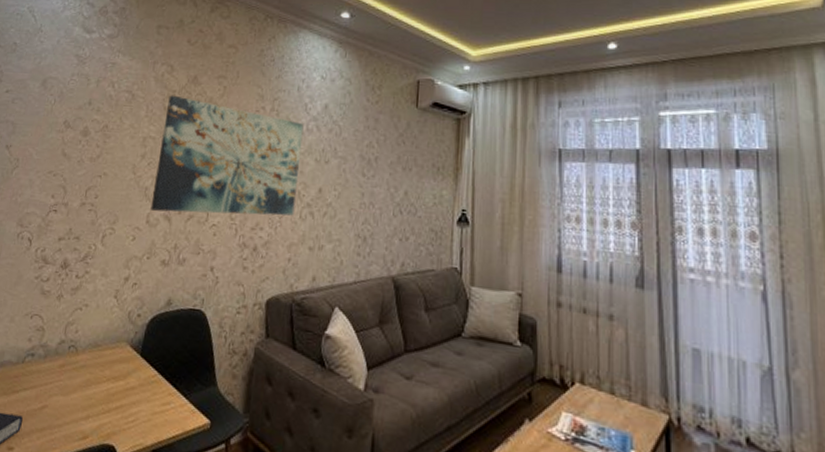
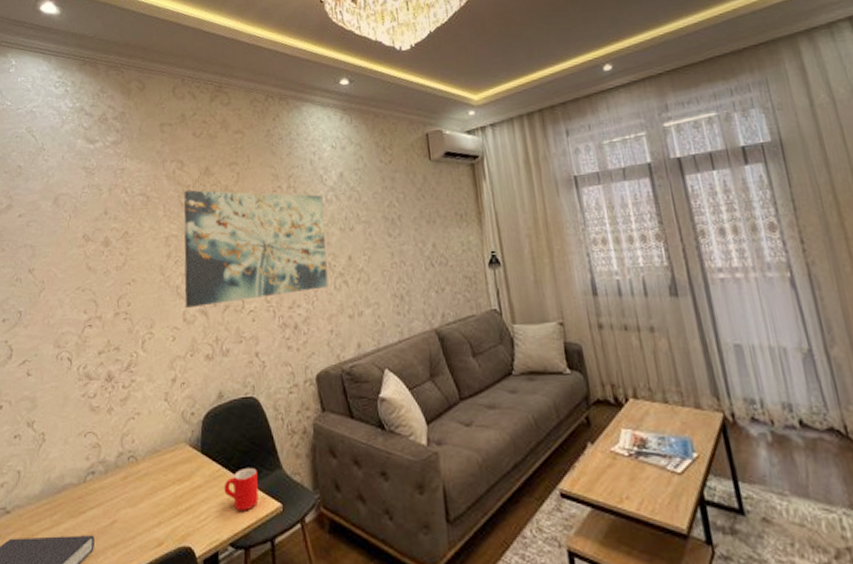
mug: none [156,378,192,421] -> present [224,468,259,511]

